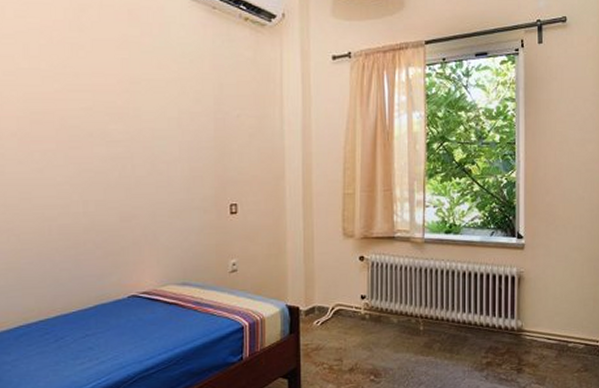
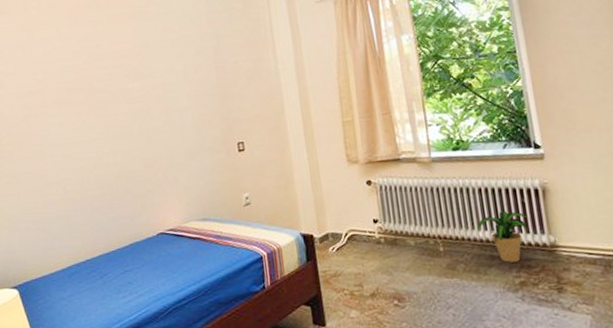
potted plant: none [457,294,506,344] -> present [477,210,533,263]

